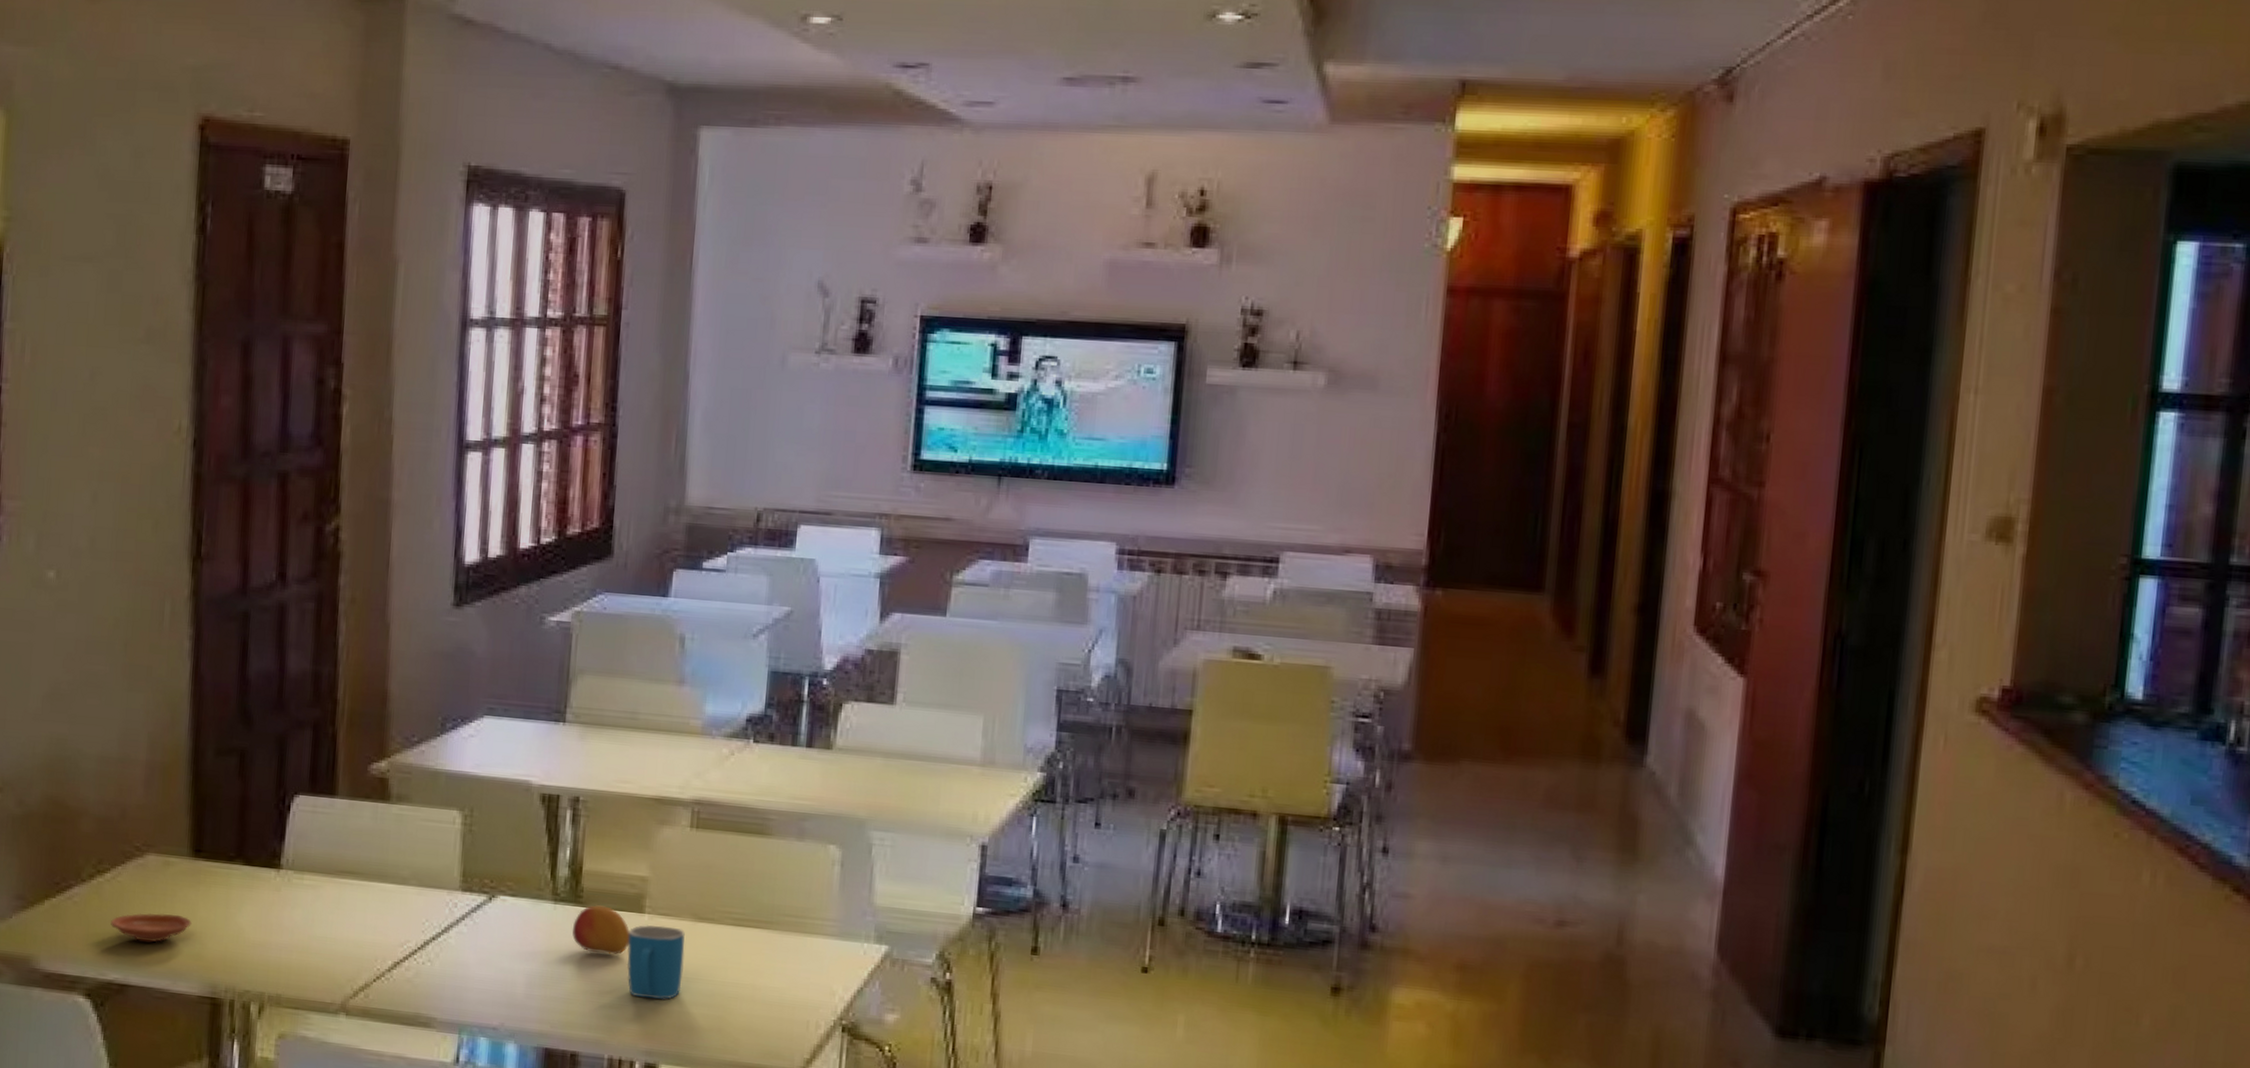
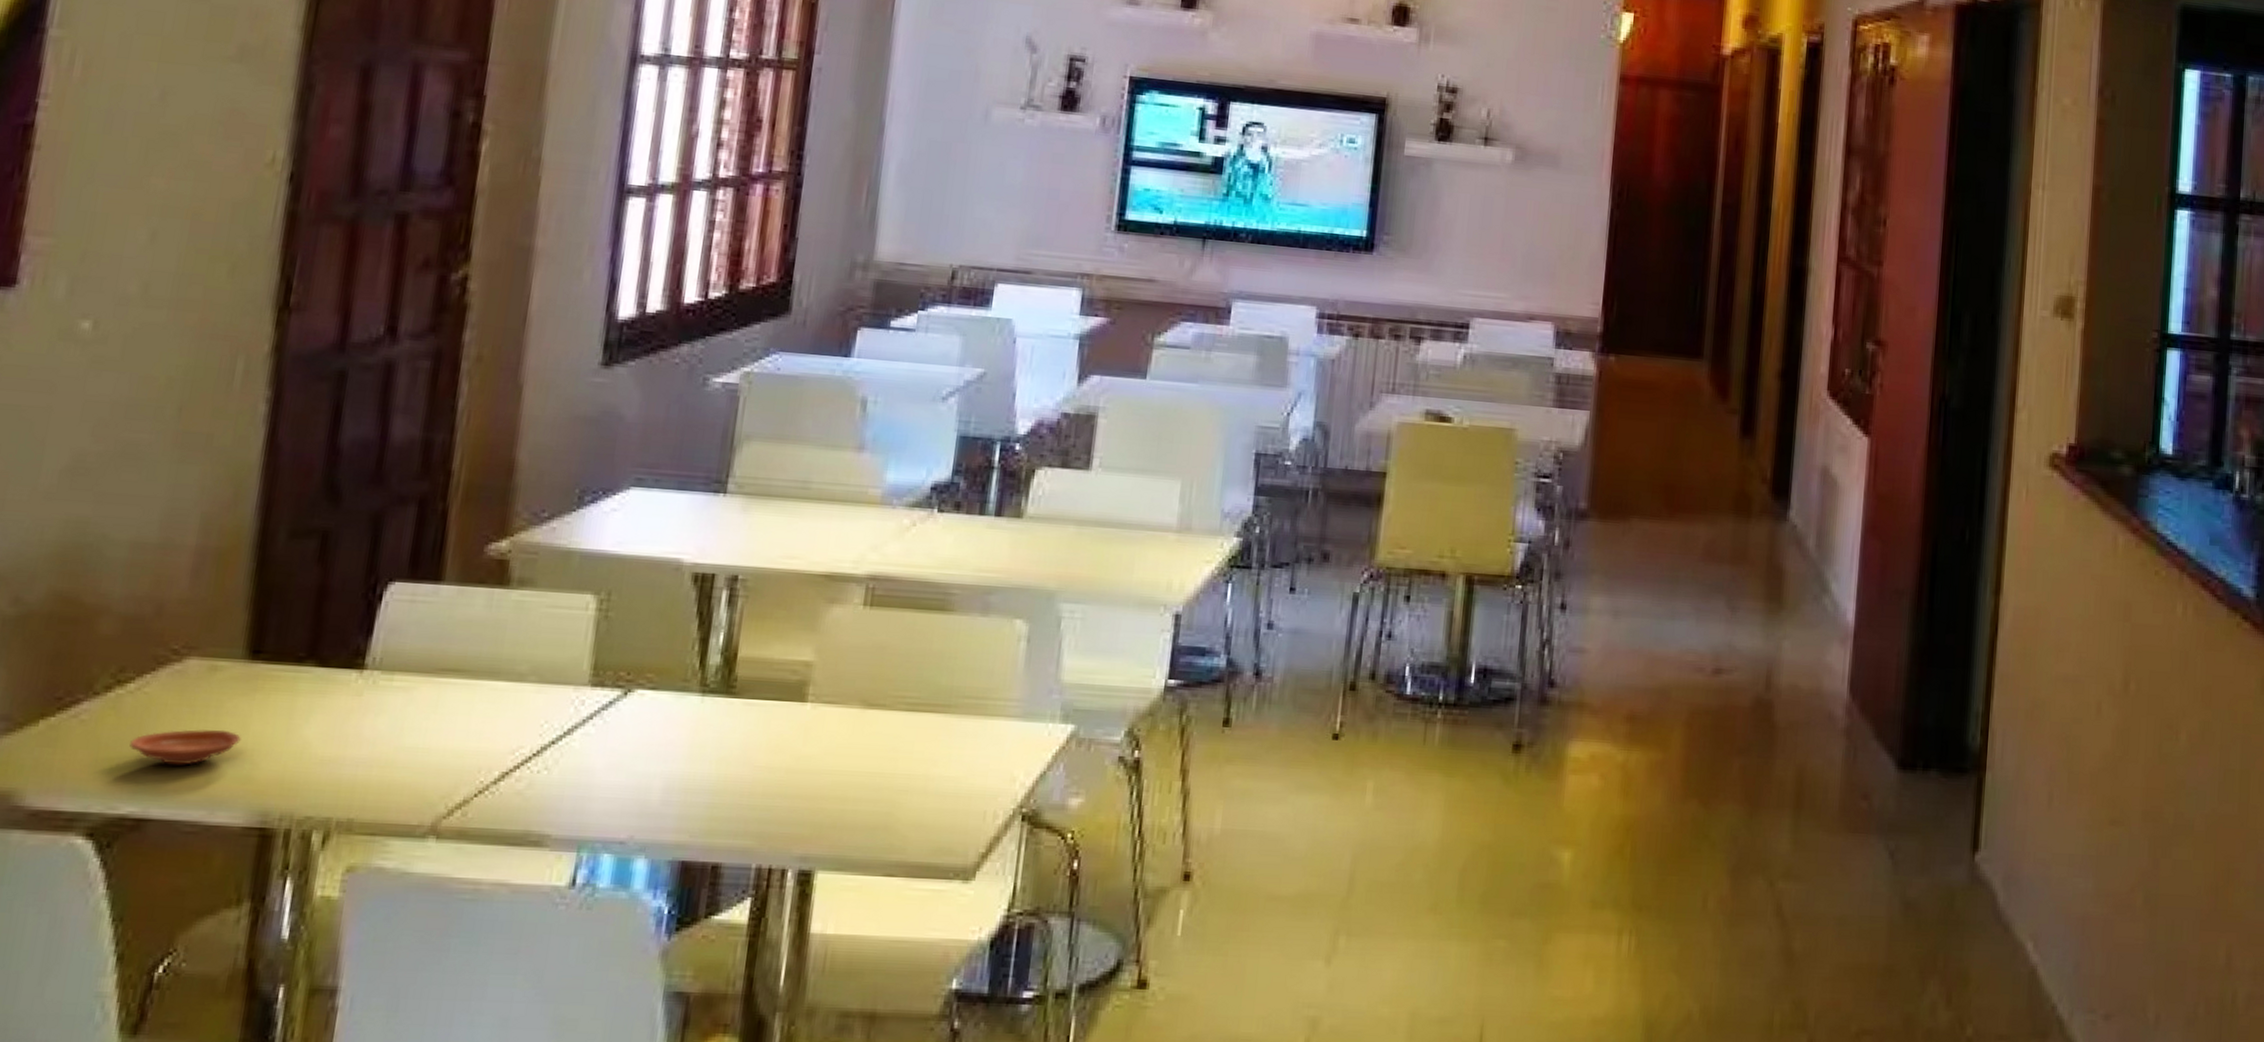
fruit: present [572,905,630,955] -> none [721,695,789,751]
mug: present [626,924,685,1000] -> none [783,714,852,798]

